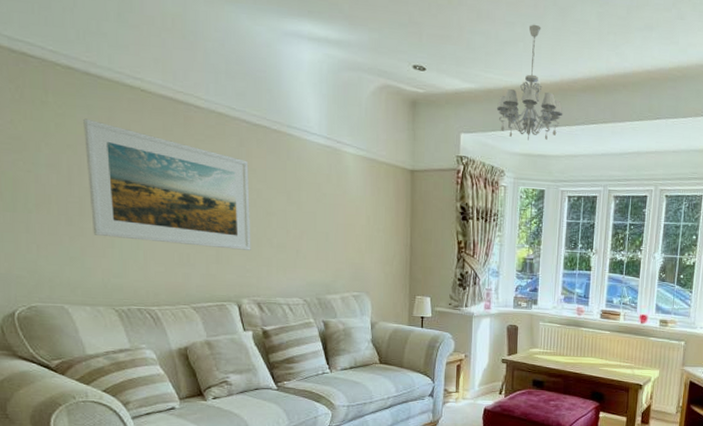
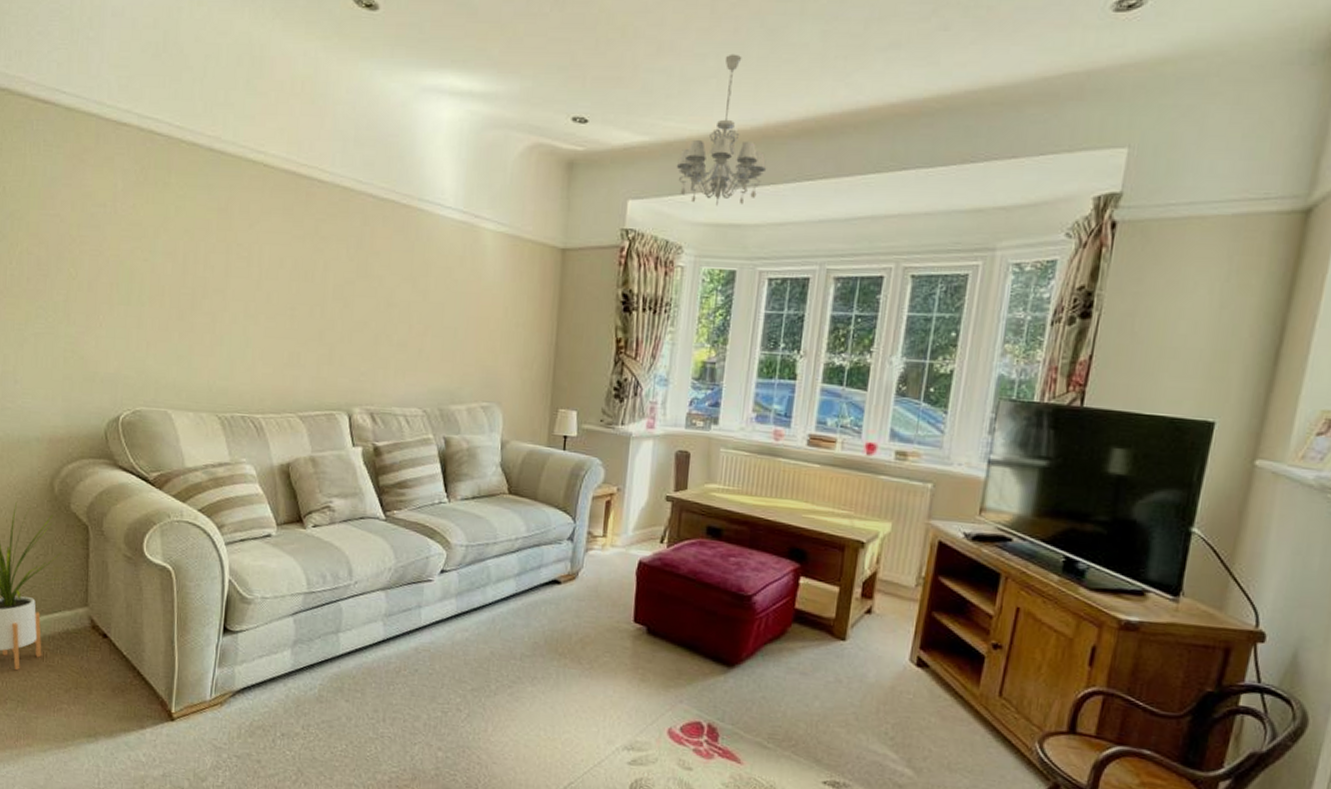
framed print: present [83,118,251,250] -> none [202,199,372,349]

